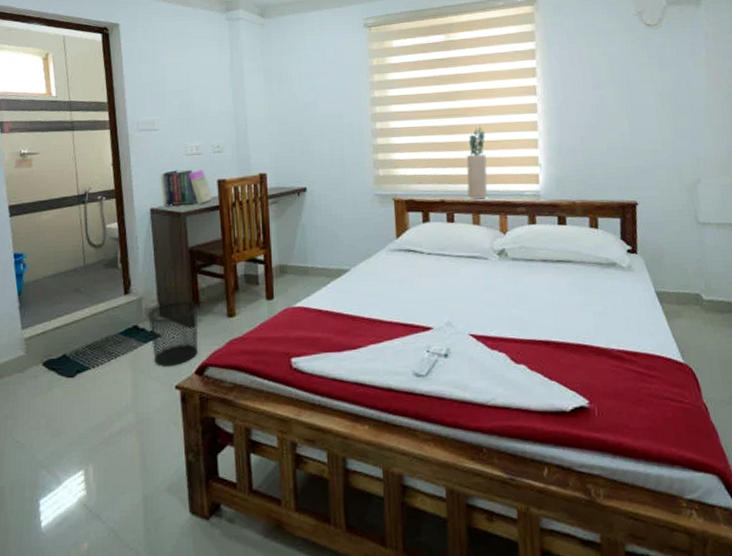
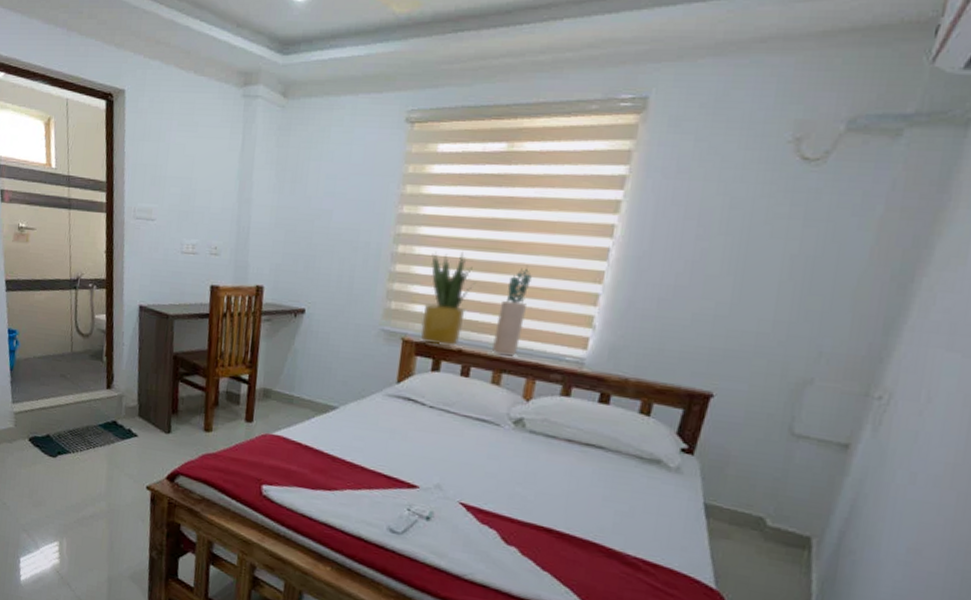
waste bin: present [147,300,199,366] -> none [126,404,176,467]
books: present [160,169,212,206] -> none [152,267,203,309]
planter: none [404,121,443,200] -> present [420,251,476,346]

